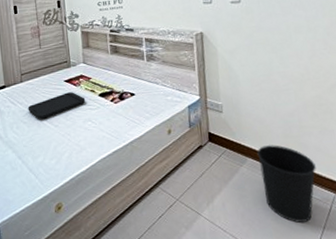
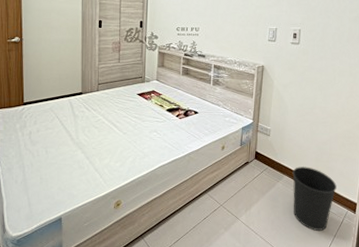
tray: present [27,92,86,120] -> none [100,105,154,127]

